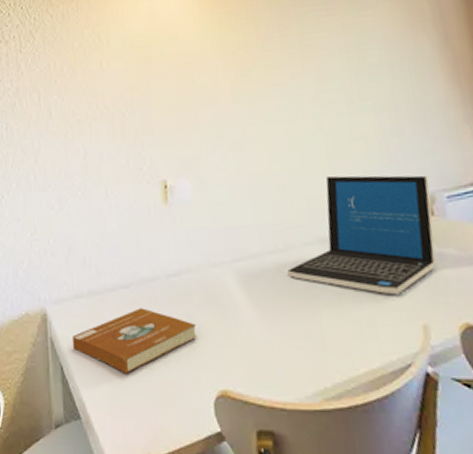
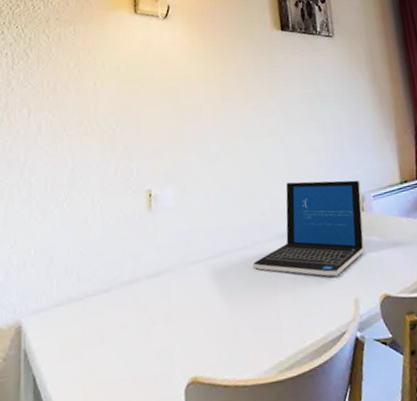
book: present [73,308,197,374] -> none [48,309,172,376]

